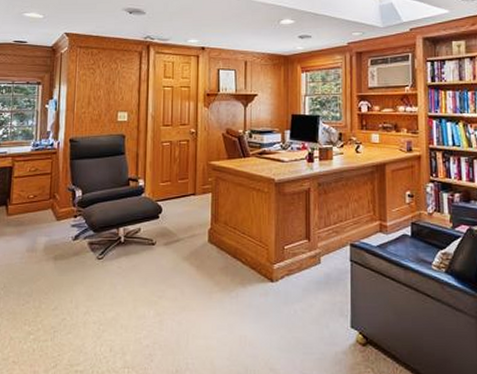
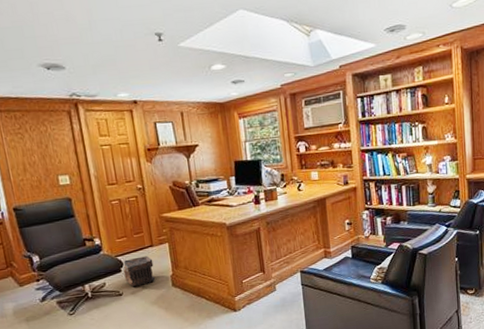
pouch: none [161,204,193,236] -> present [123,256,155,286]

